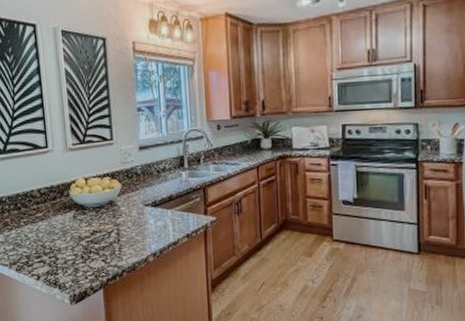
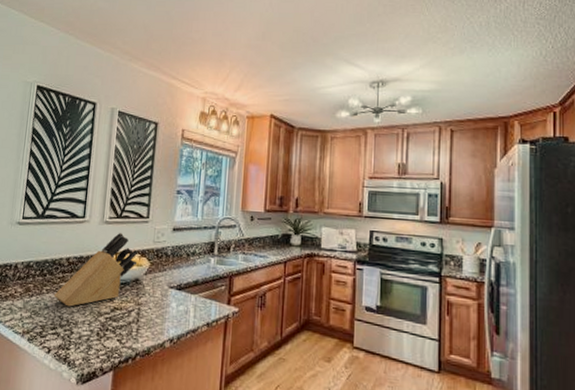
knife block: none [32,157,109,235] -> present [53,232,139,307]

